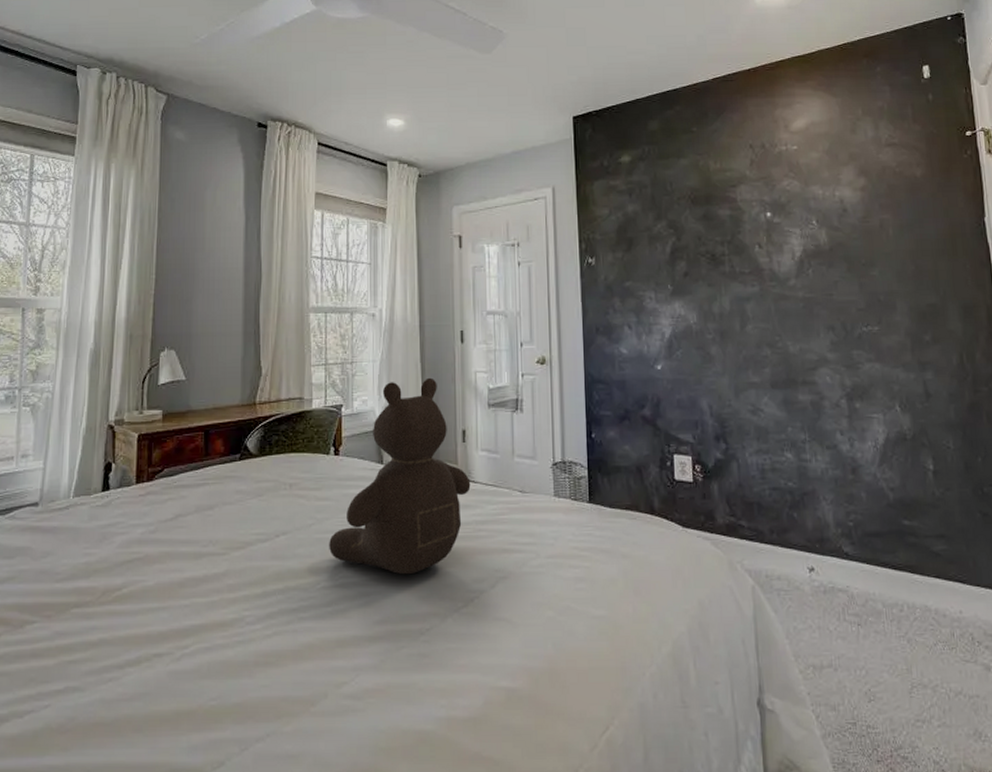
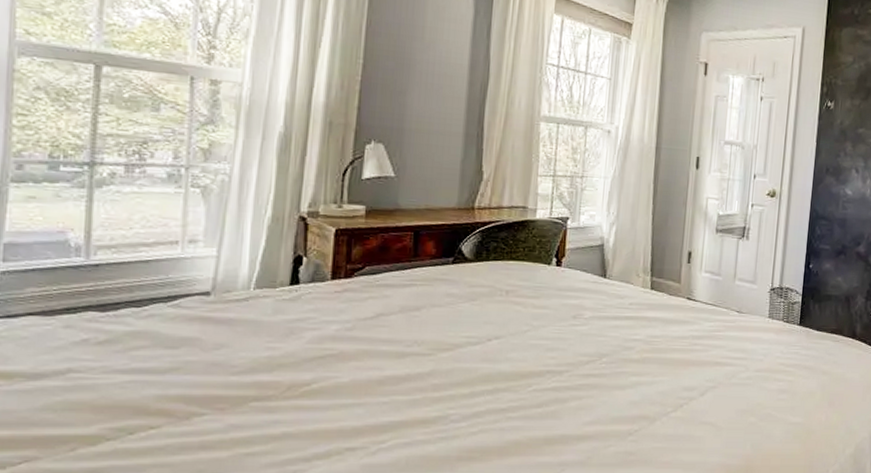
teddy bear: present [329,377,471,575] -> none [543,199,691,382]

